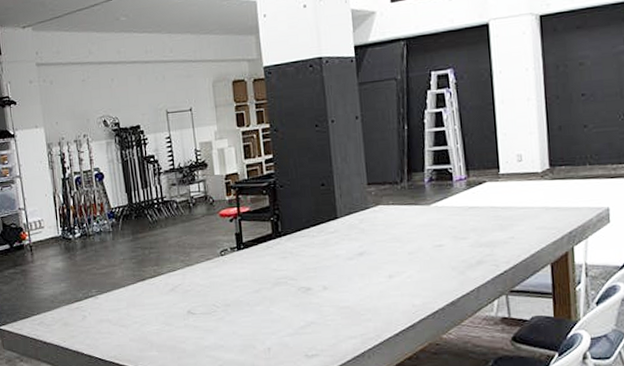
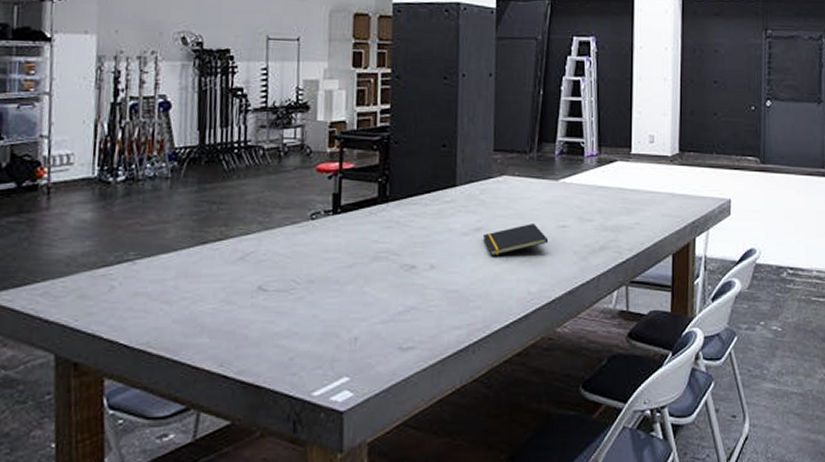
notepad: none [365,245,427,275] -> present [482,224,549,255]

